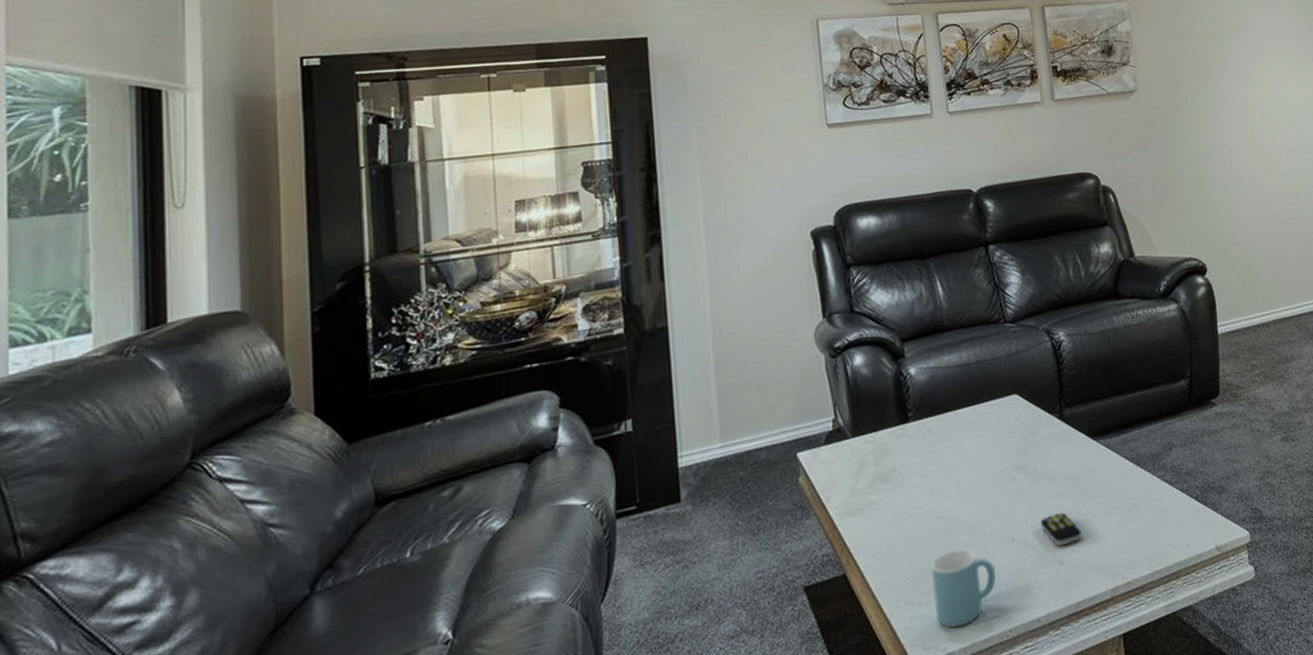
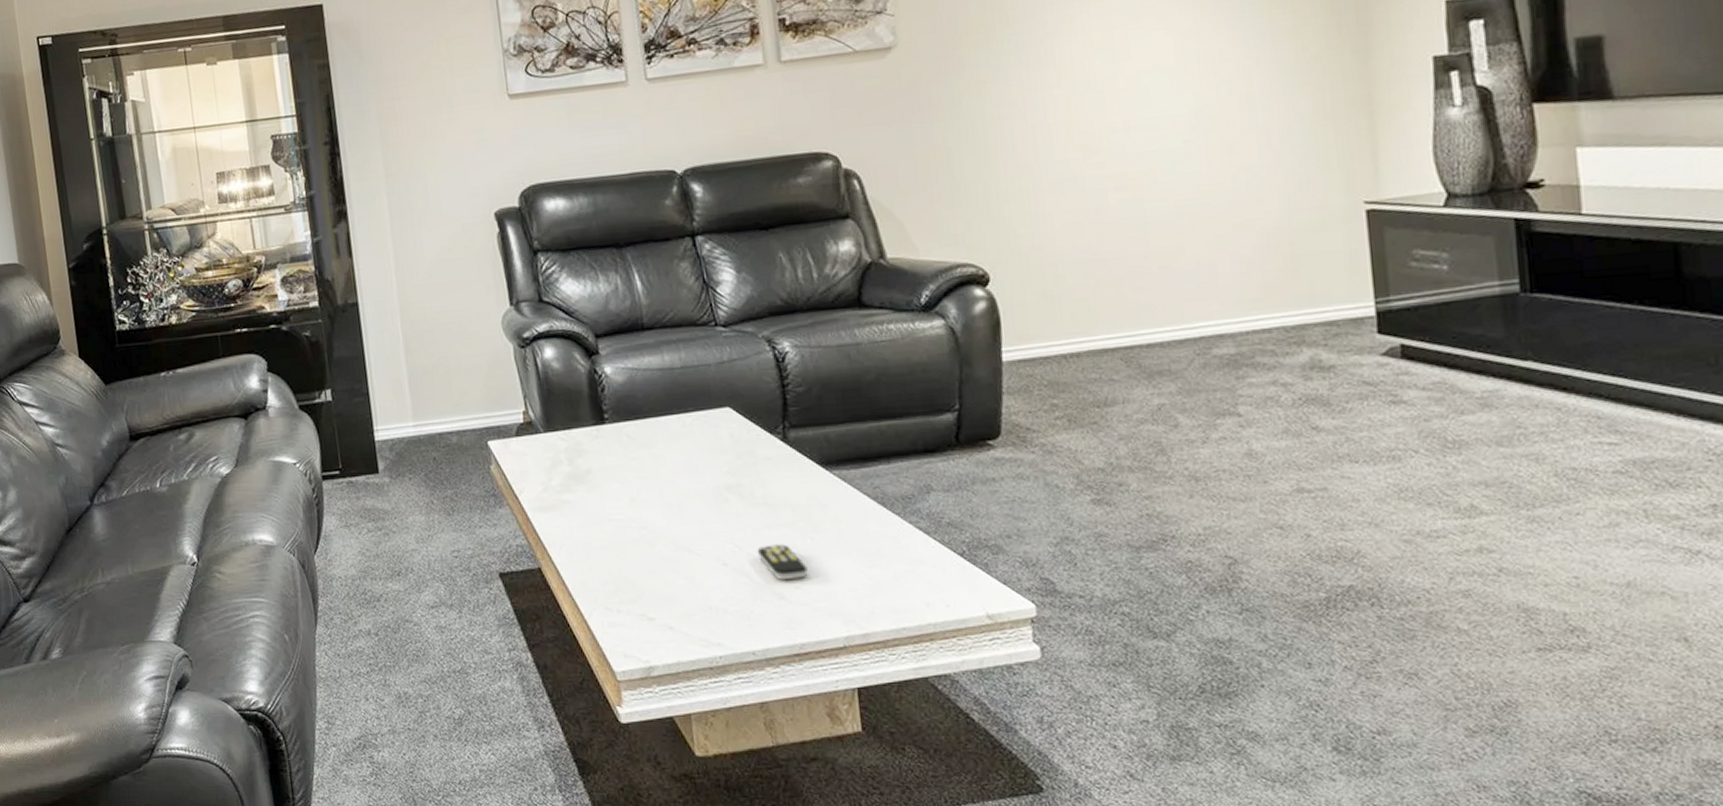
mug: present [930,549,996,628] -> none [630,564,705,642]

